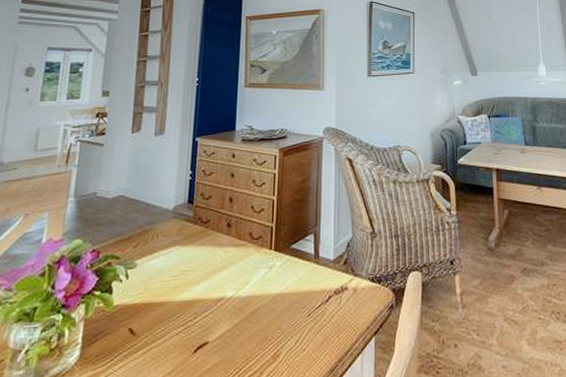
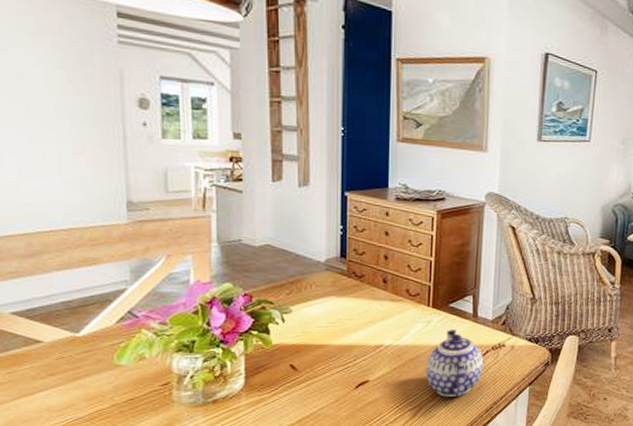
teapot: none [267,272,327,356] -> present [426,328,484,397]

